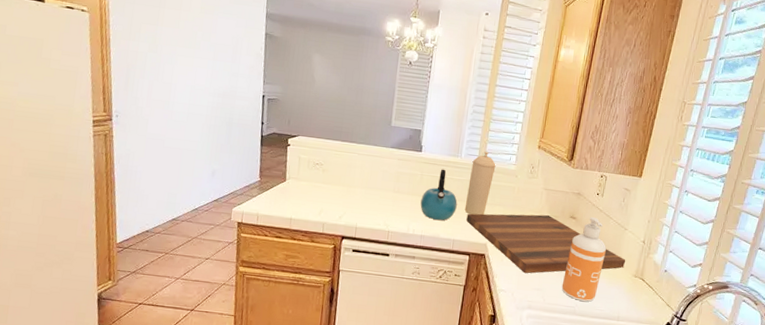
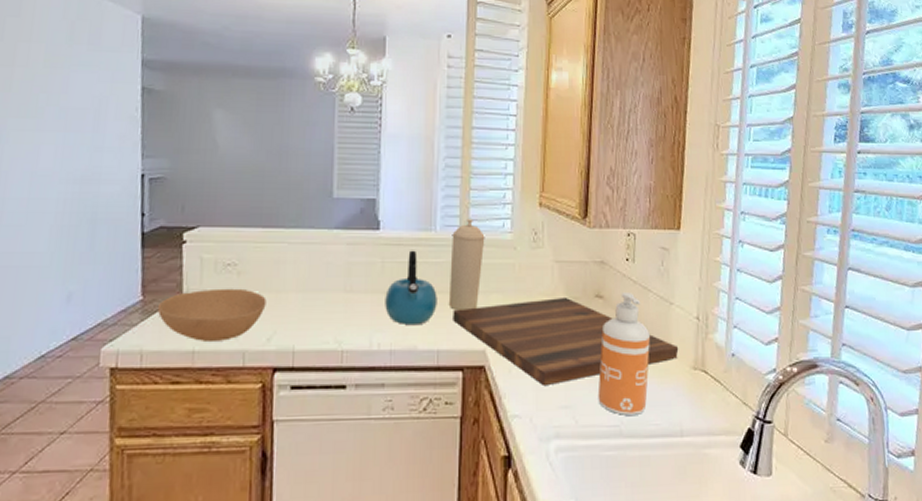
bowl: none [269,178,341,215] -> present [157,288,267,341]

